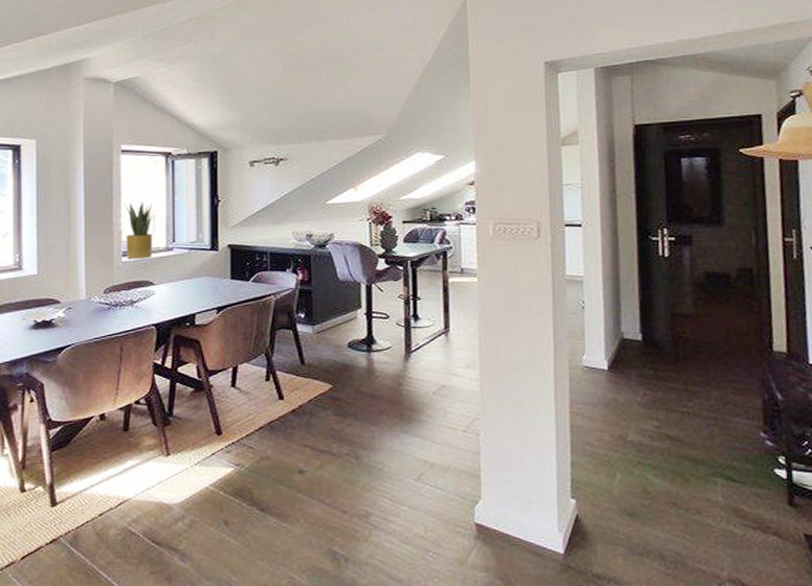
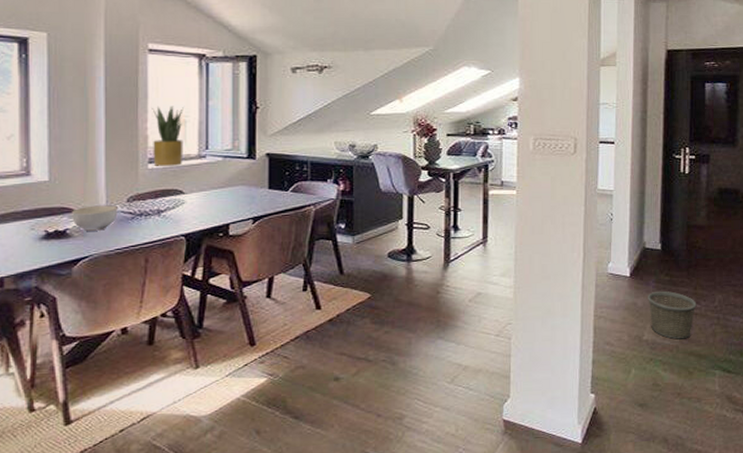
bowl: none [57,296,96,321] -> present [72,205,118,231]
basket: none [630,386,689,442] -> present [648,291,697,340]

